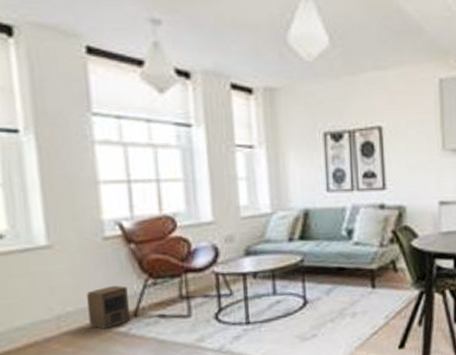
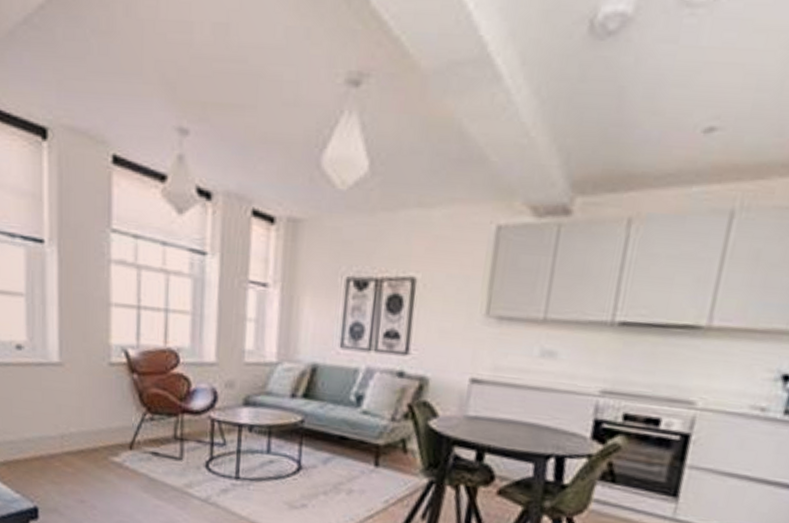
speaker: present [87,285,130,329] -> none [89,413,126,456]

